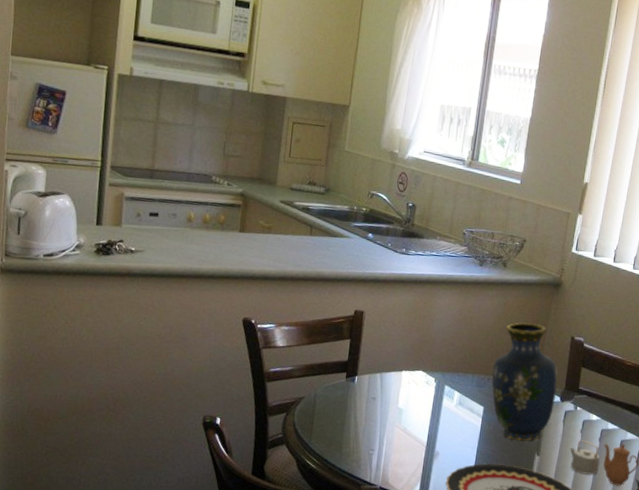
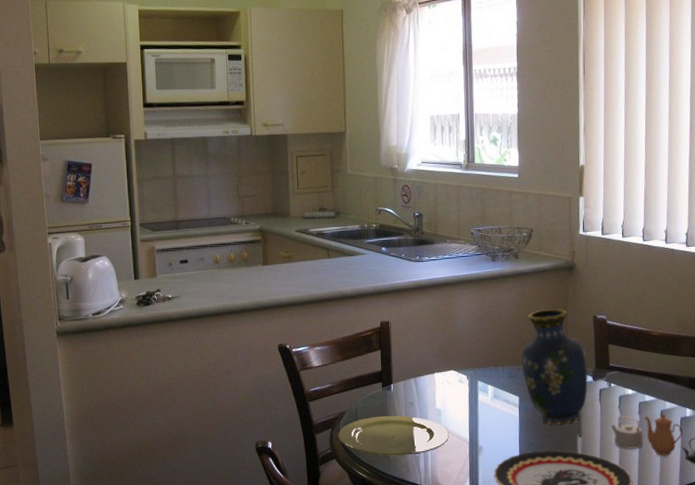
plate: none [291,406,407,451] -> present [338,415,449,456]

